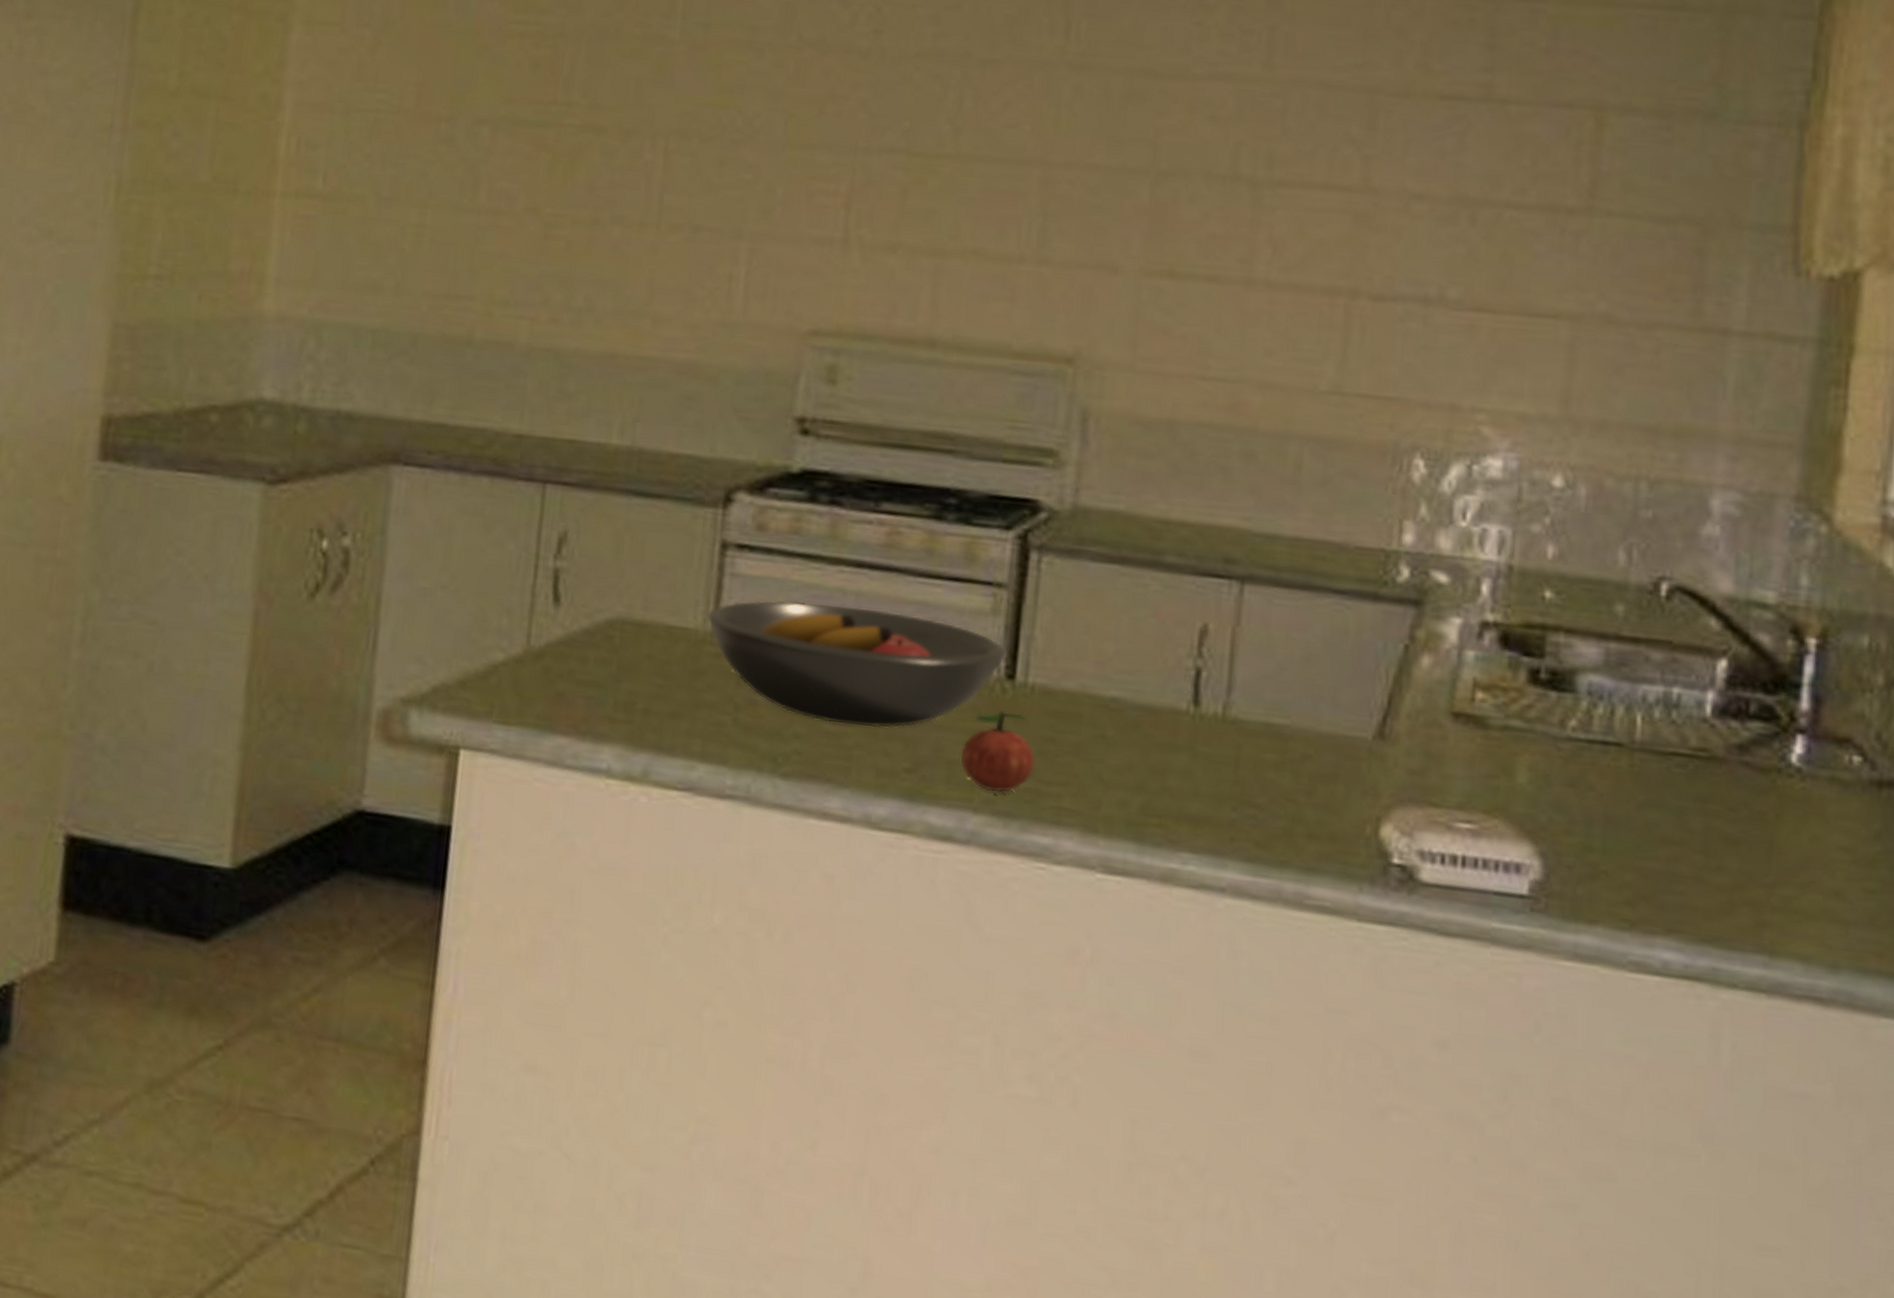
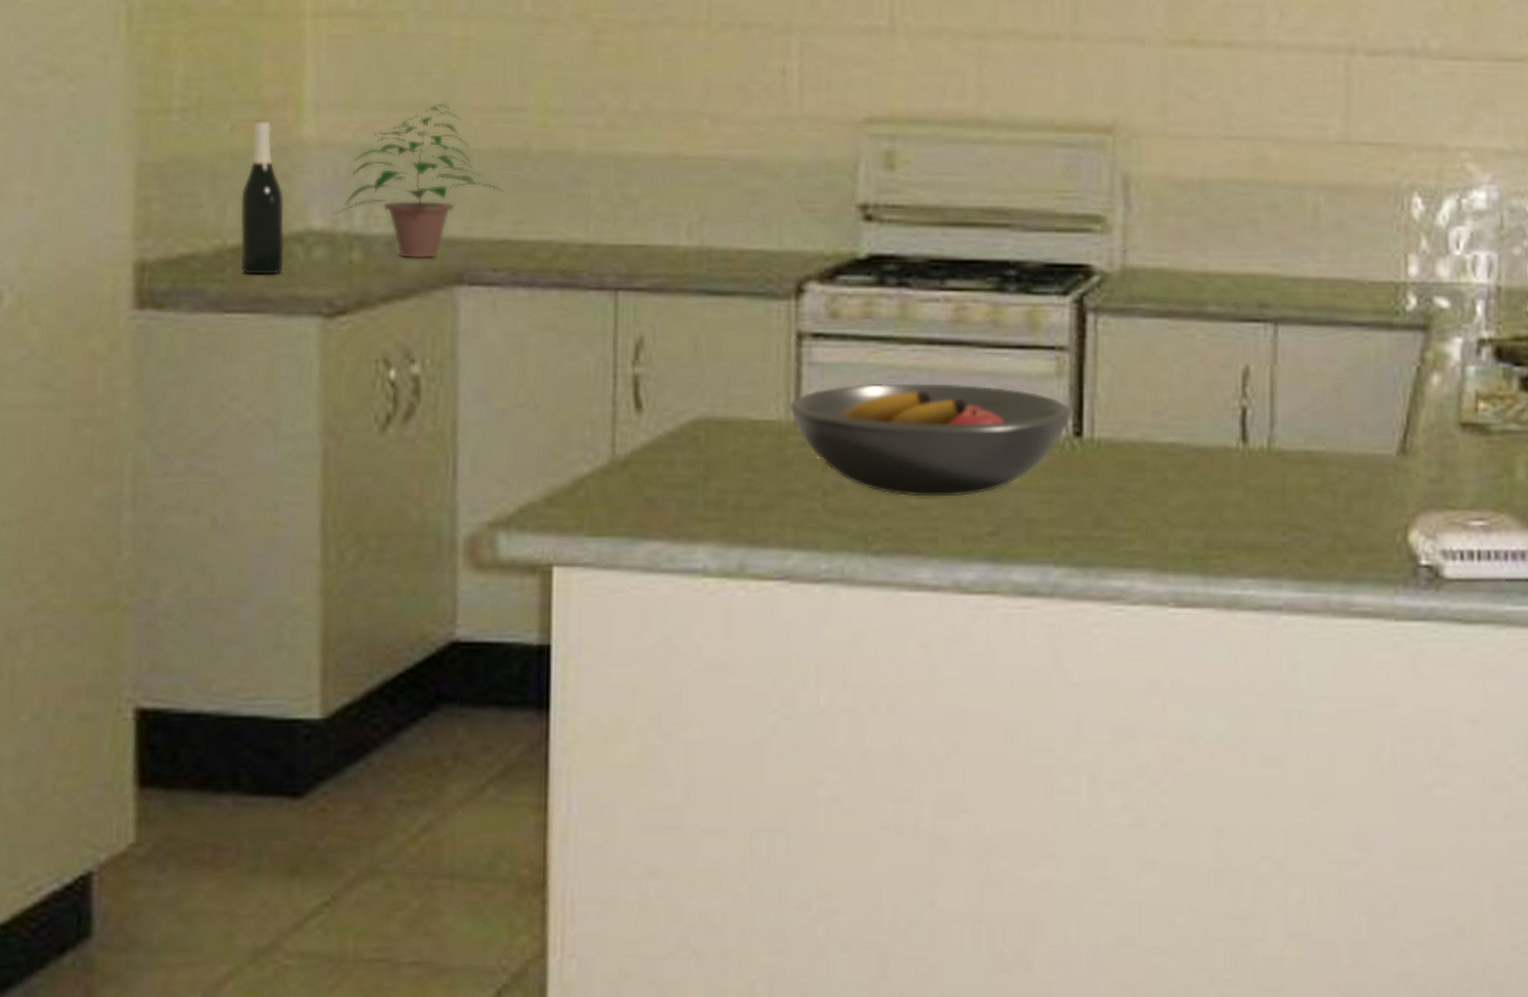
wine bottle: none [196,290,241,439] -> present [240,119,285,275]
potted plant: none [282,286,445,437] -> present [332,103,504,259]
apple: present [960,711,1036,793] -> none [1038,468,1107,544]

